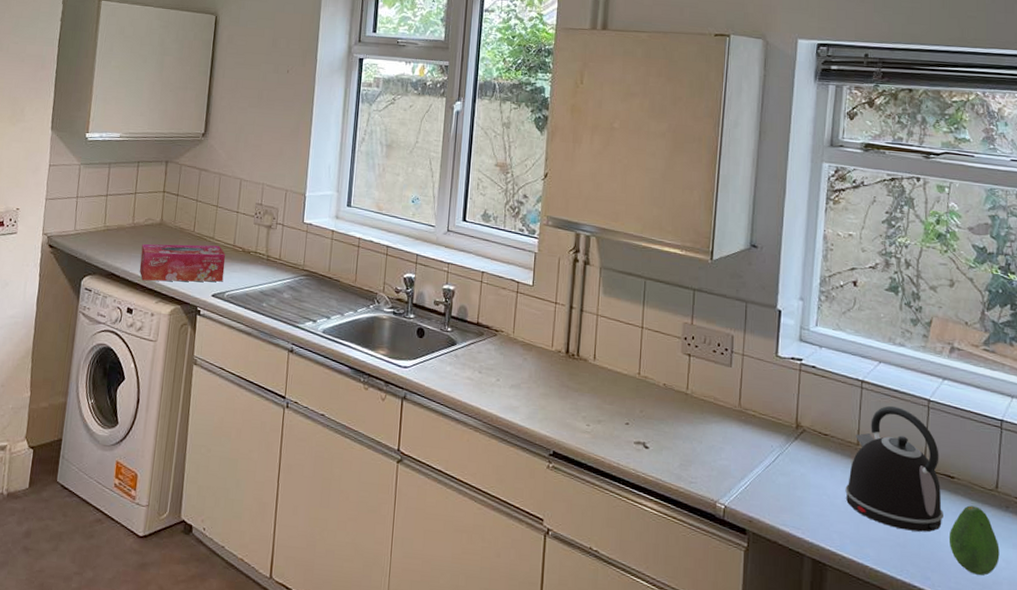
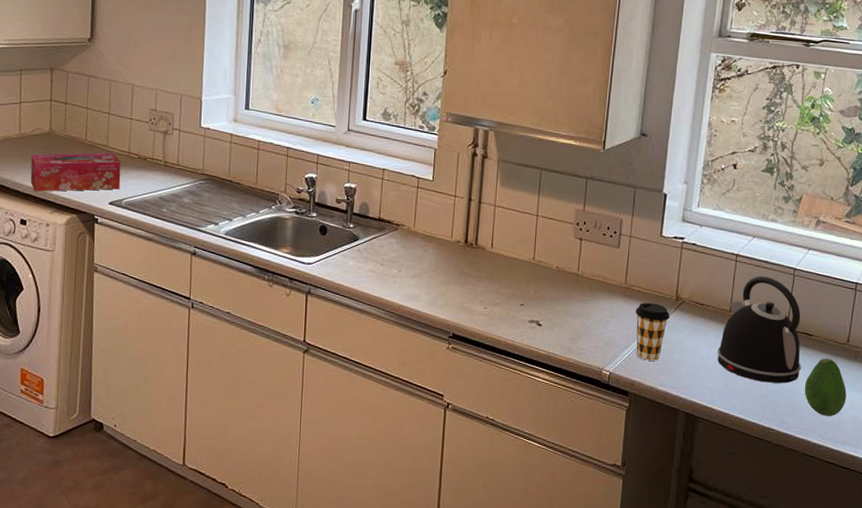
coffee cup: none [750,429,790,496] -> present [635,303,670,361]

